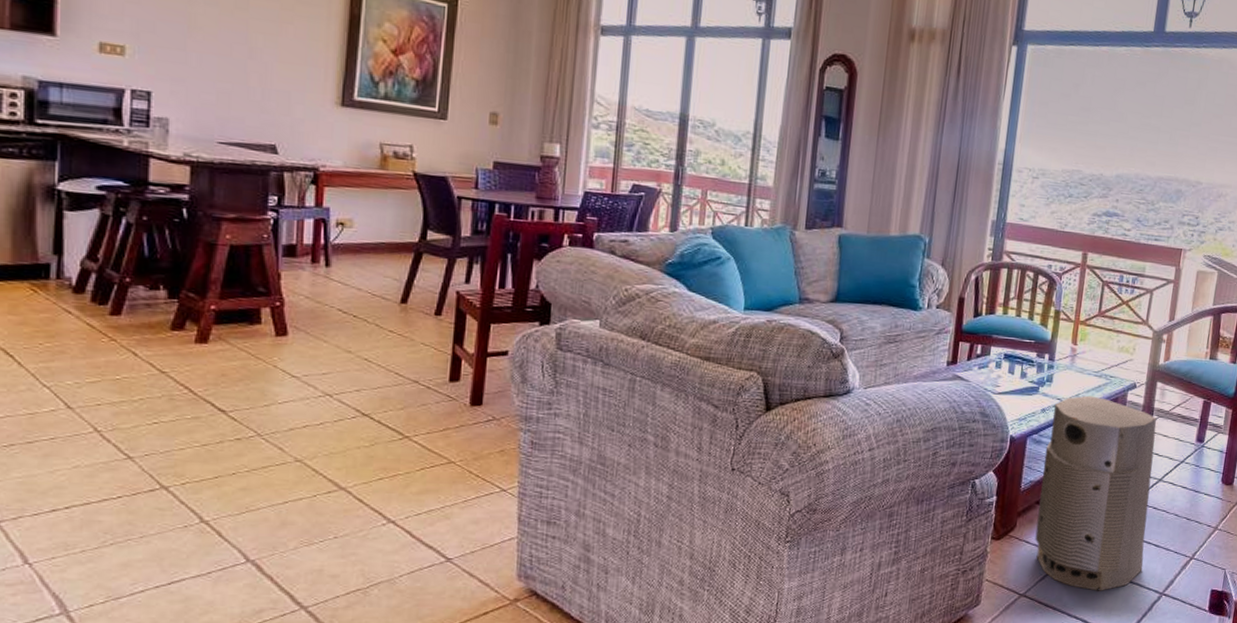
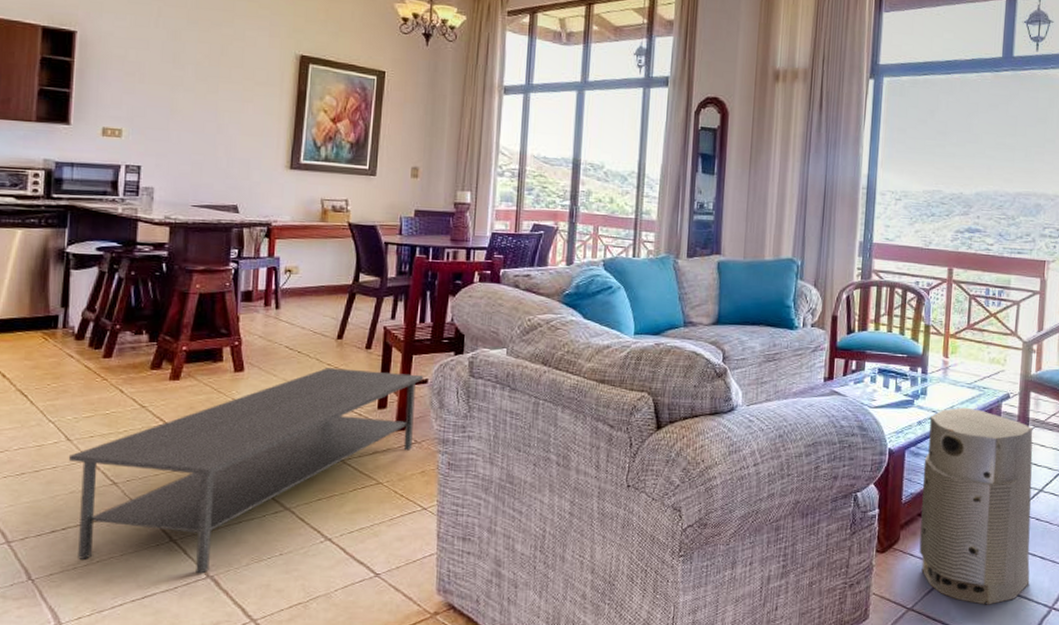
coffee table: none [71,335,504,557] -> present [69,368,424,573]

